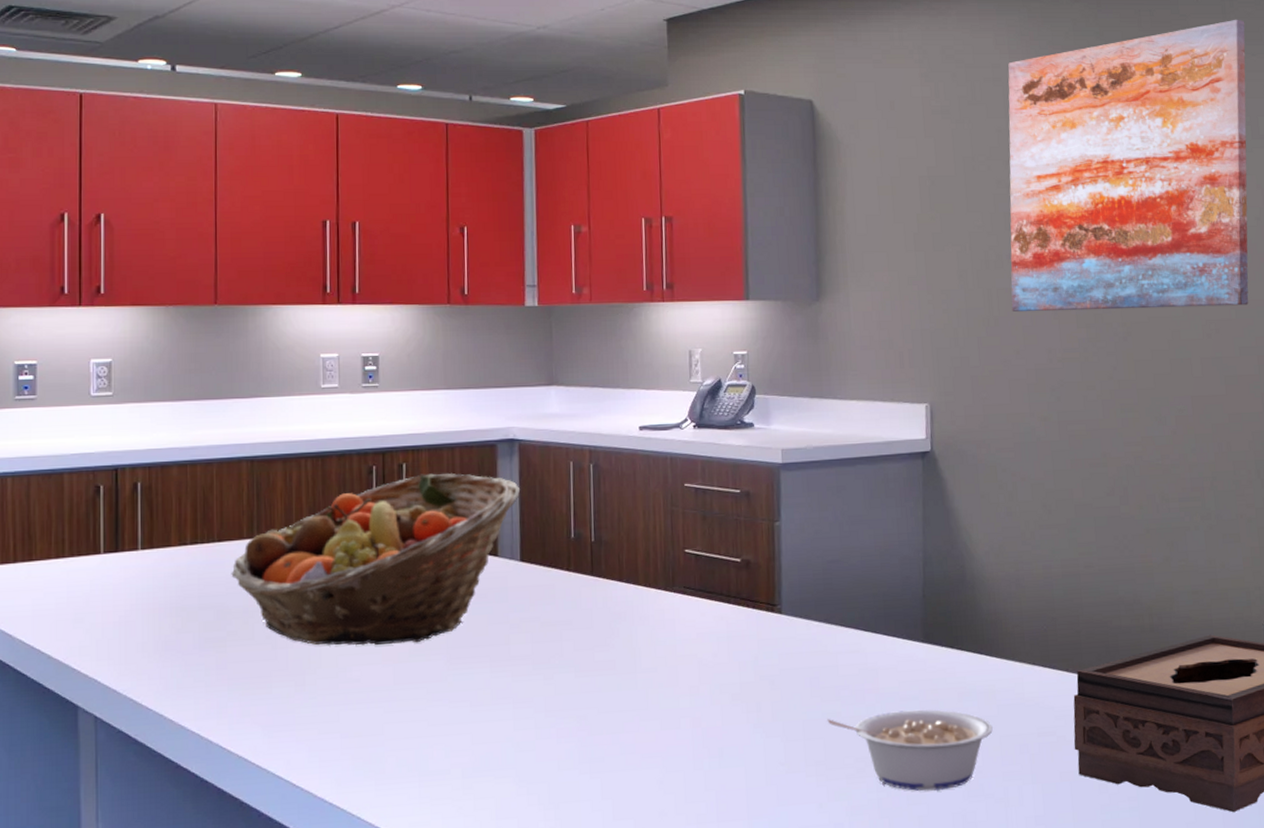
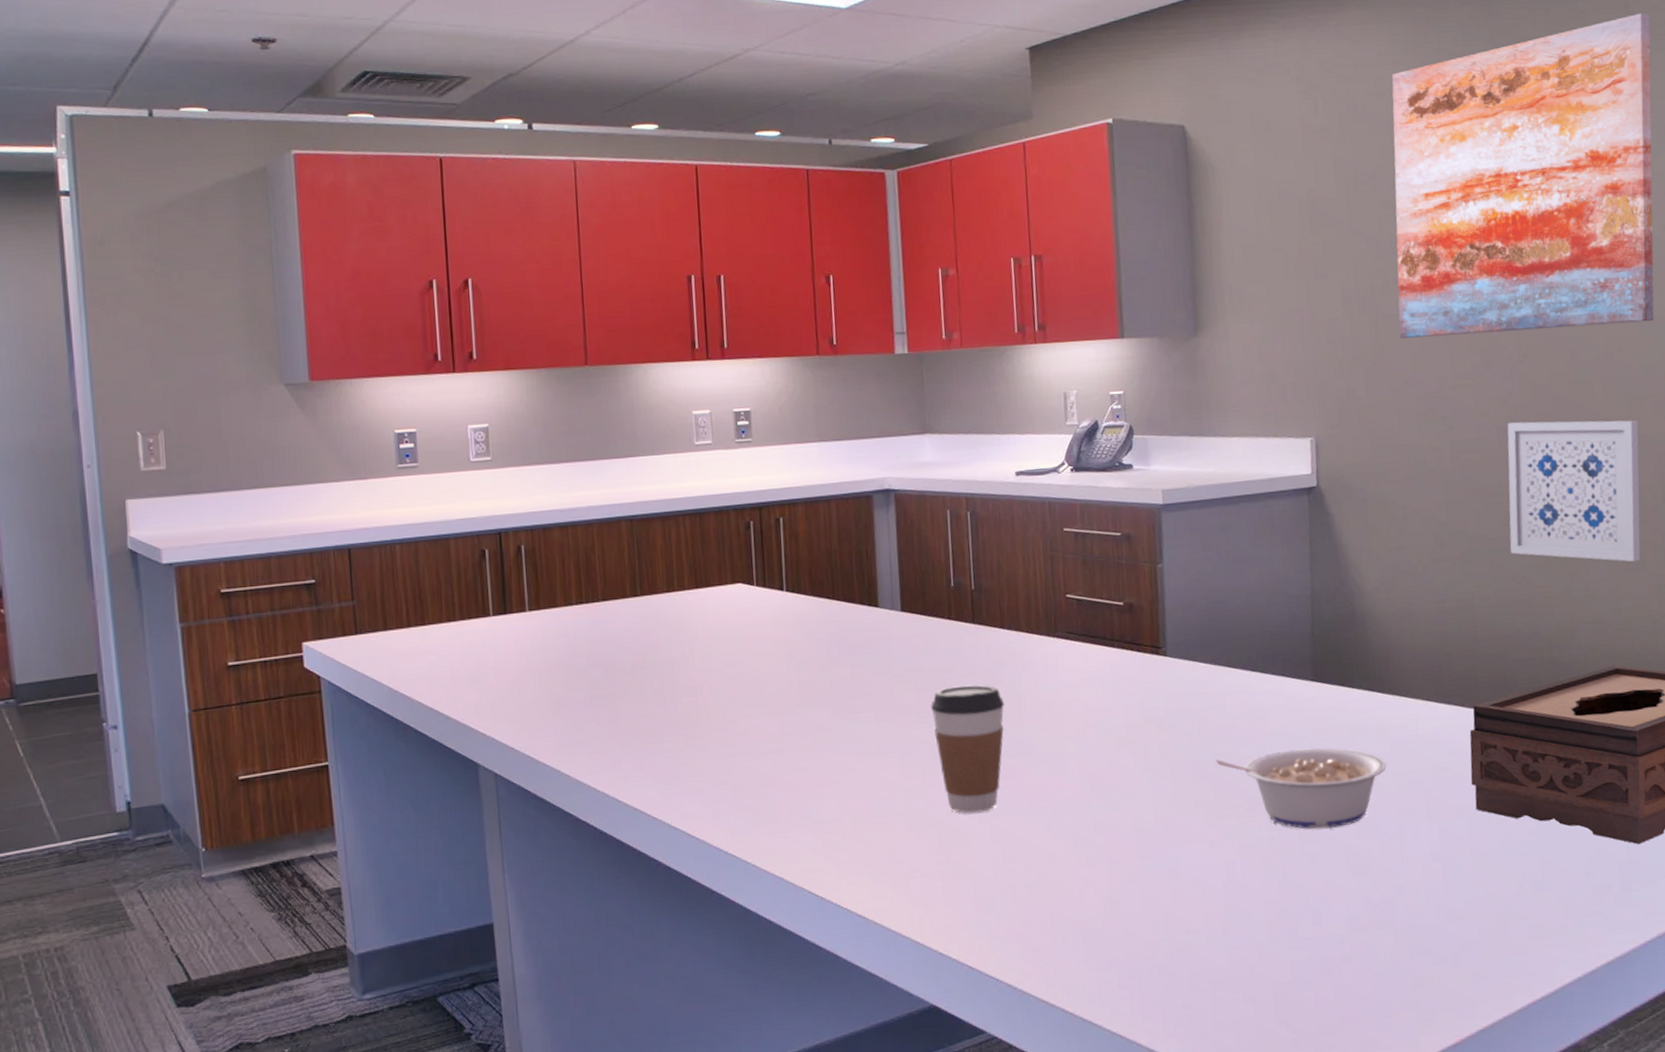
fruit basket: present [231,473,521,646] -> none [617,526,899,699]
coffee cup: none [546,637,621,768] -> present [931,684,1005,813]
wall art: none [1111,396,1236,535] -> present [1507,420,1641,562]

